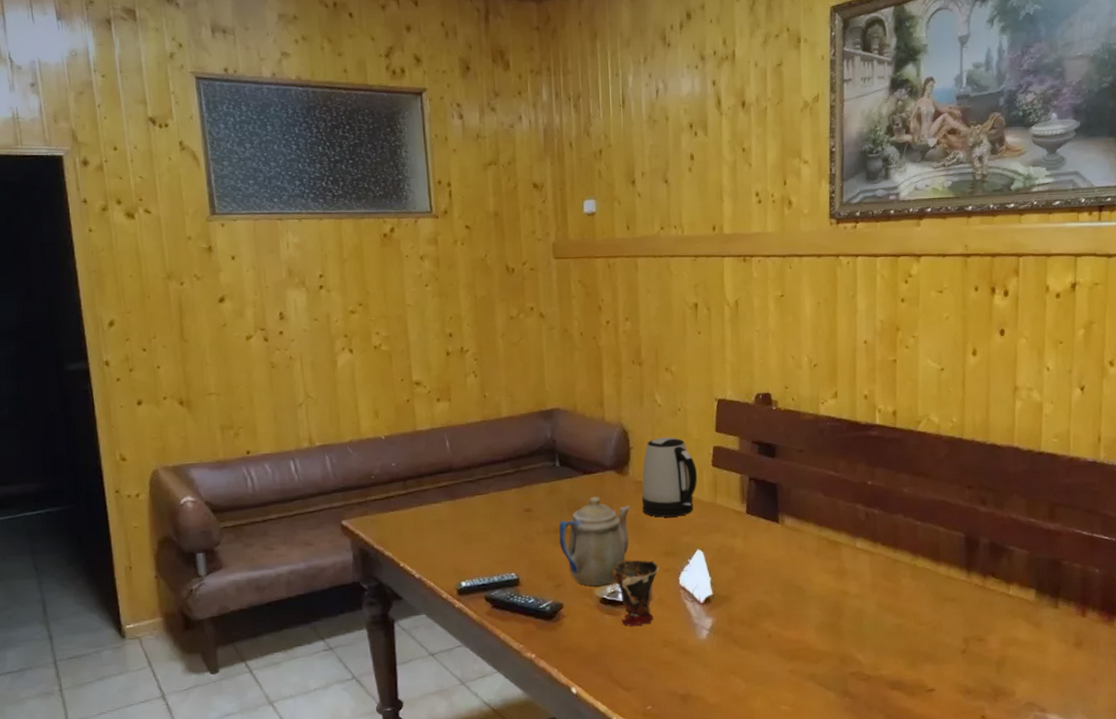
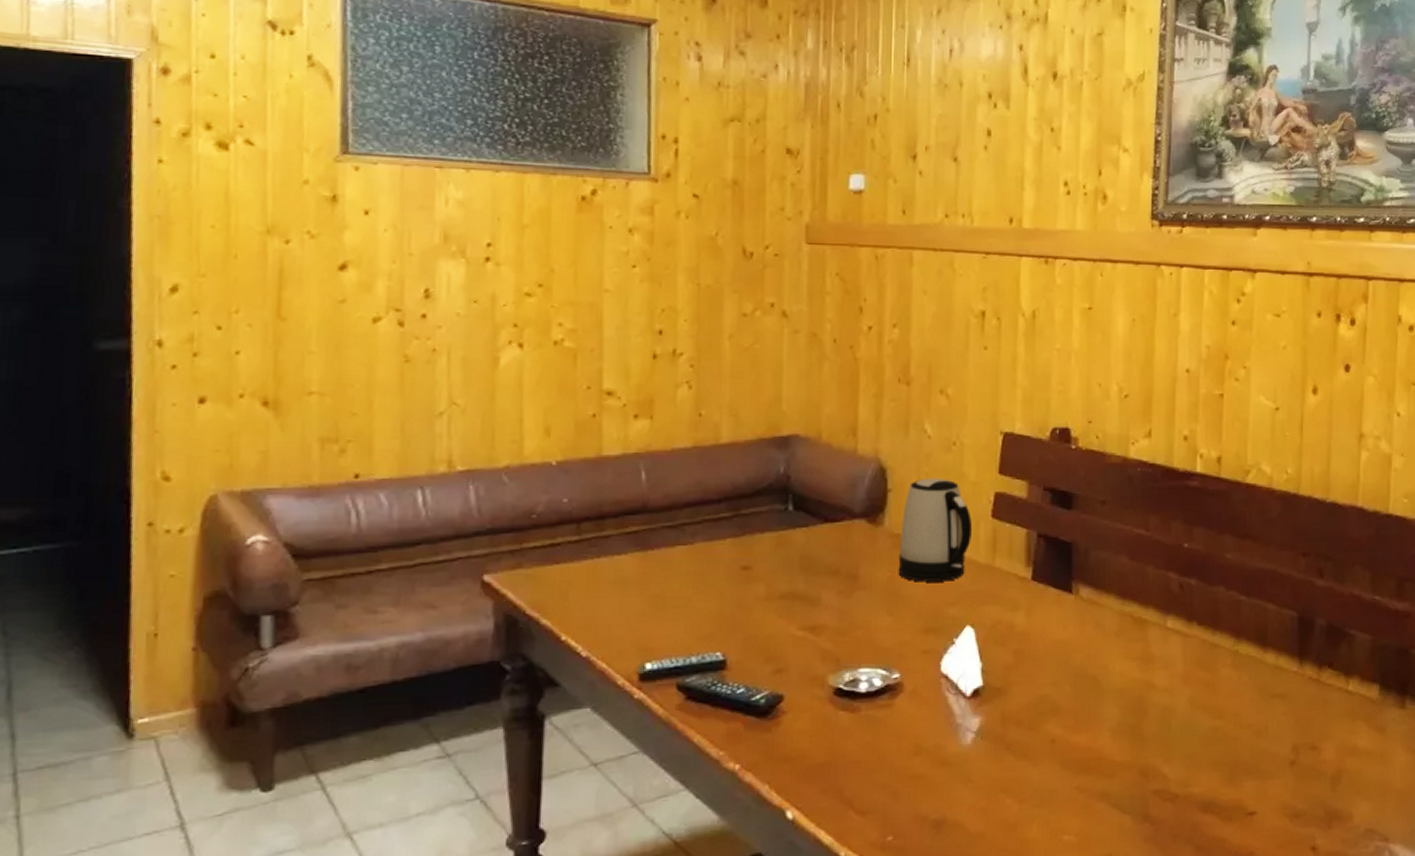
teapot: present [559,496,630,586] -> none [784,551,883,672]
cup: present [613,560,660,627] -> none [853,637,916,728]

